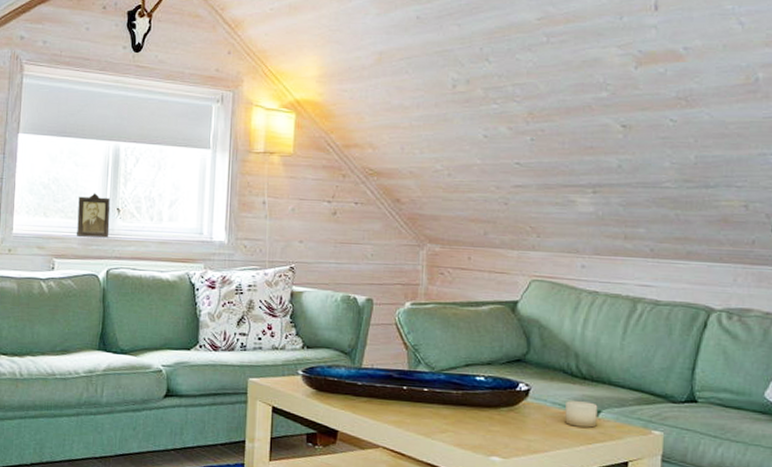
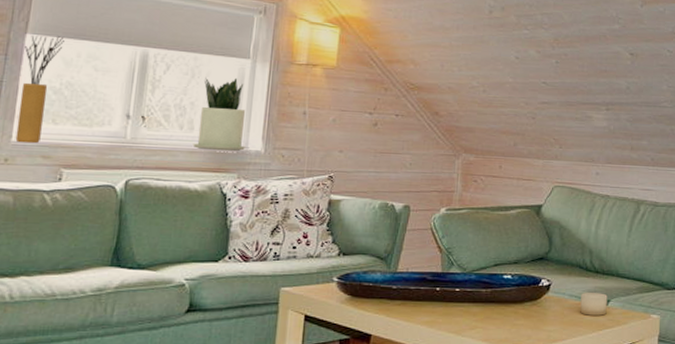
vase: none [16,134,49,235] -> present [15,36,65,144]
photo frame: present [76,193,111,238] -> none [90,100,135,147]
planter: none [162,168,210,242] -> present [193,77,246,152]

